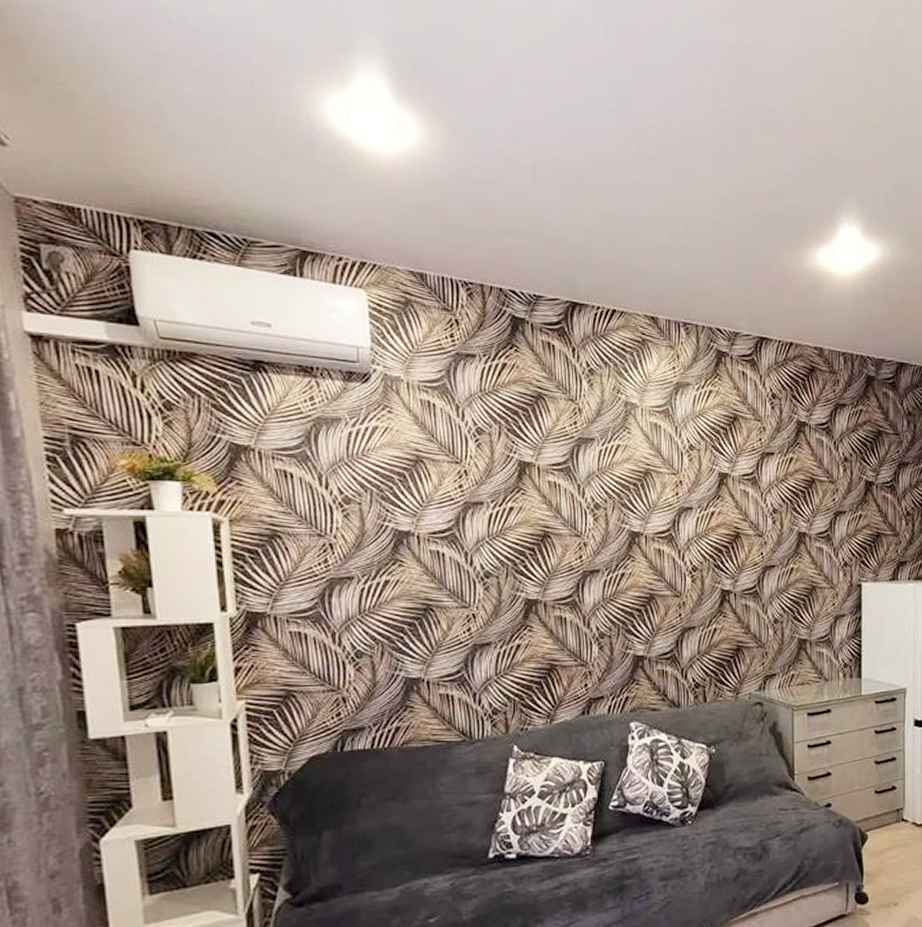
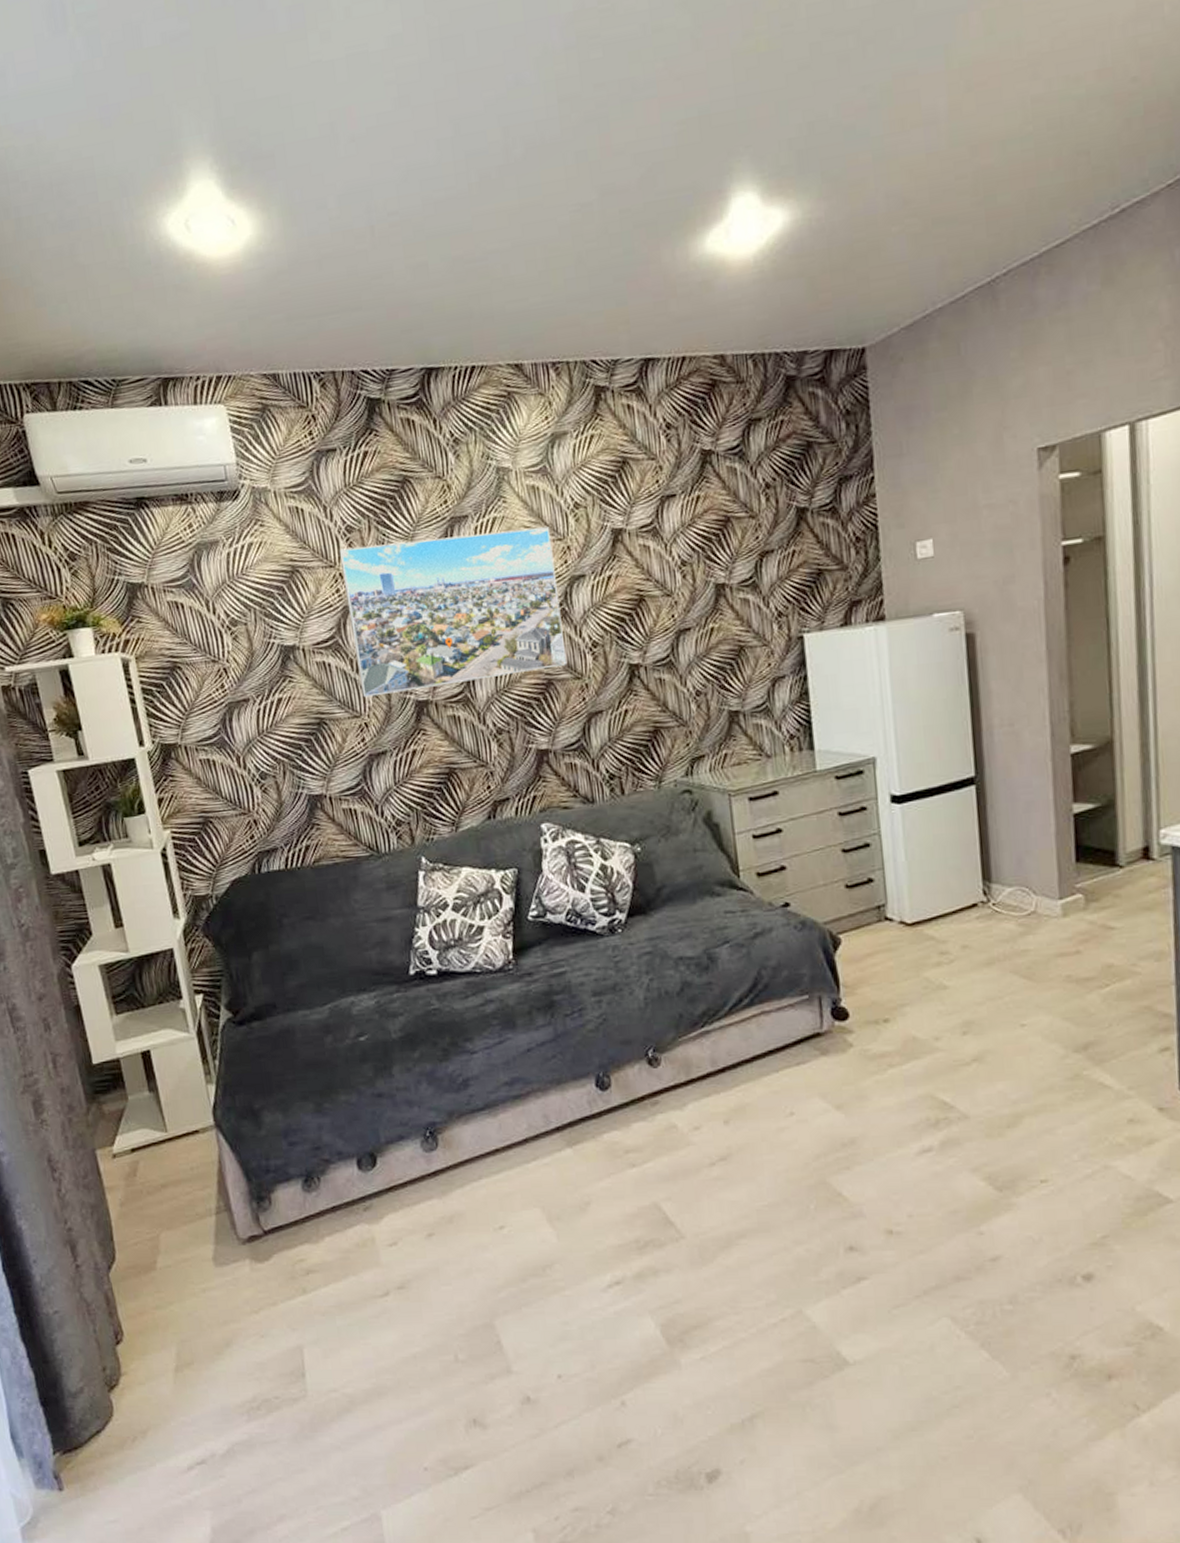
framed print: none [468,448,669,590] -> present [340,527,568,698]

